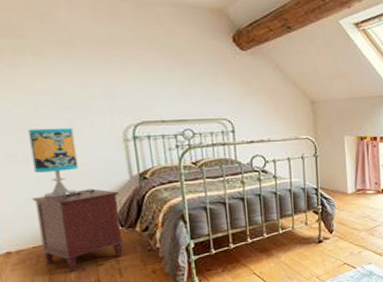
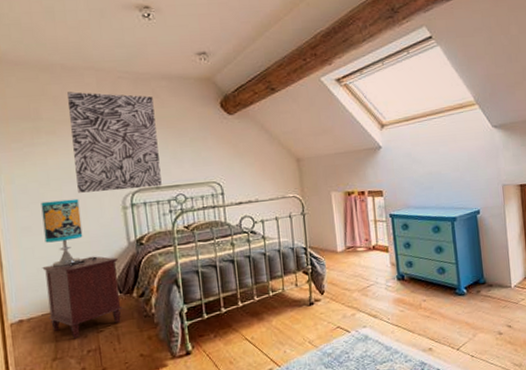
wall art: none [56,10,168,122] -> present [66,91,162,193]

